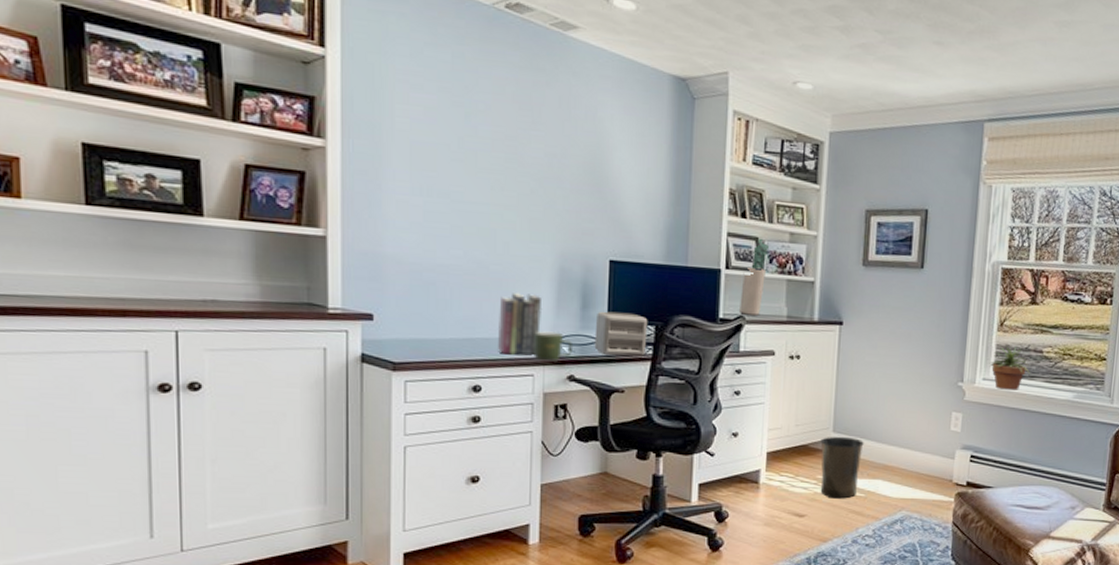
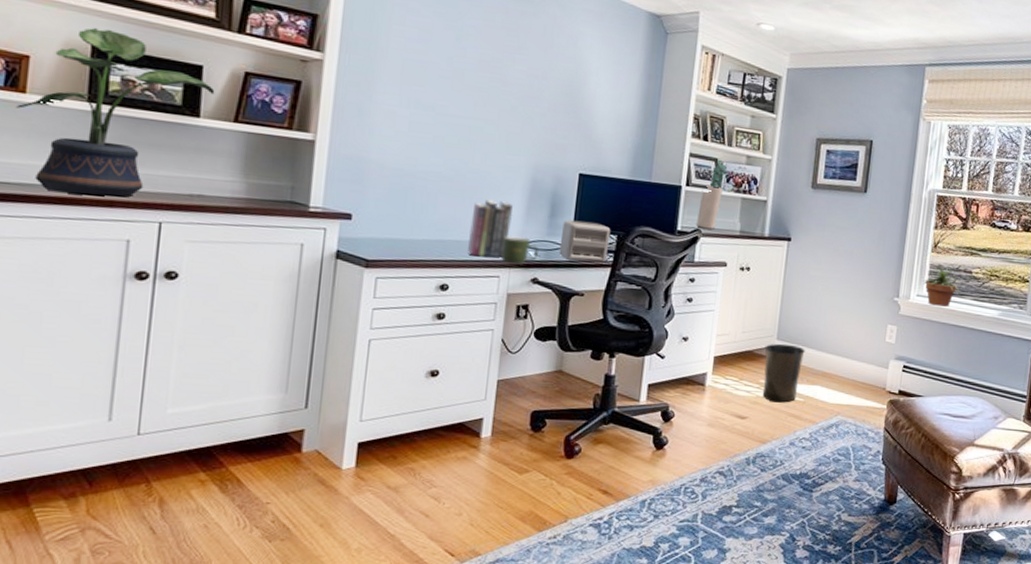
potted plant: none [13,122,216,307] -> present [15,27,215,198]

